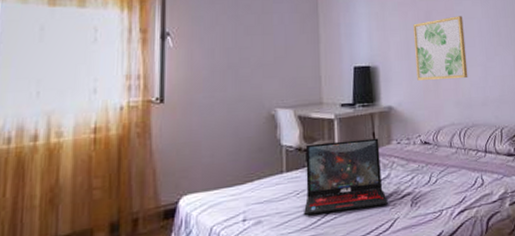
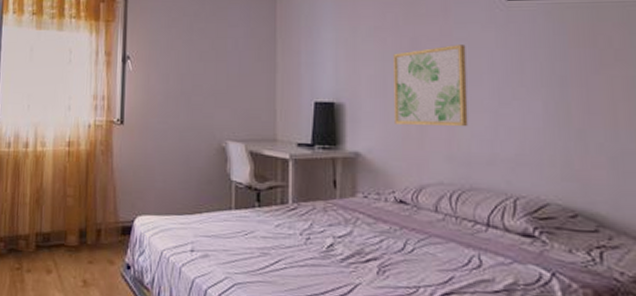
laptop: present [304,138,388,216] -> none [252,183,348,267]

